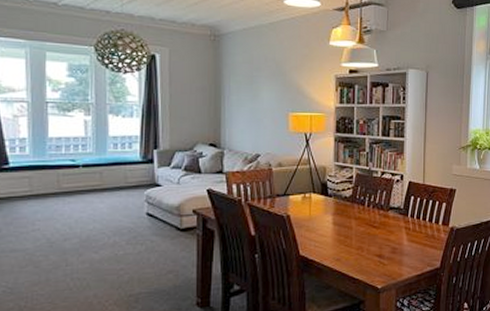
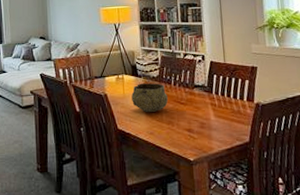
decorative bowl: none [319,203,359,236] -> present [131,83,168,112]

